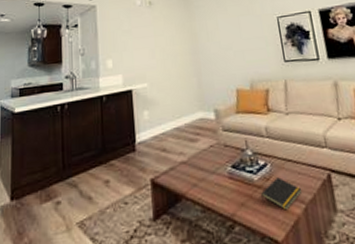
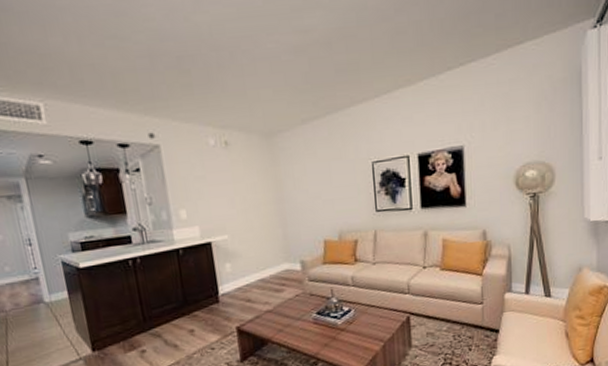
notepad: present [261,177,302,210] -> none [344,321,382,348]

